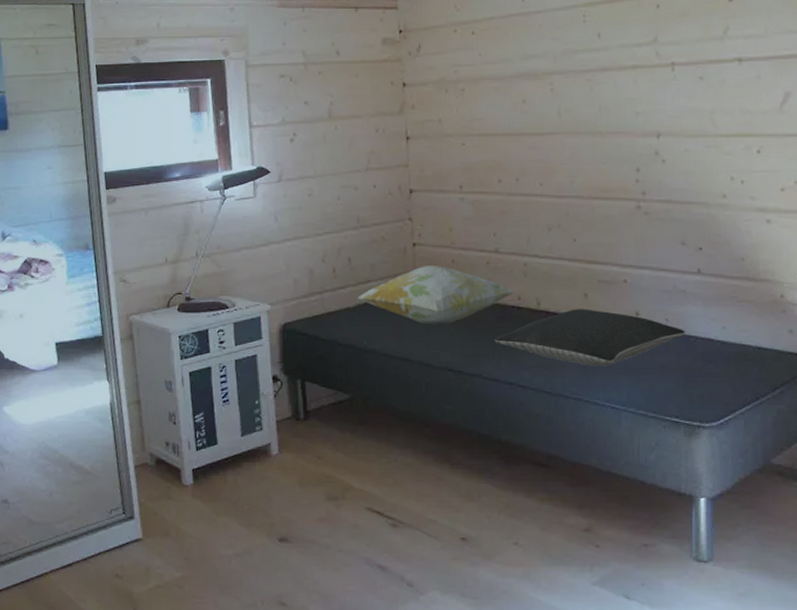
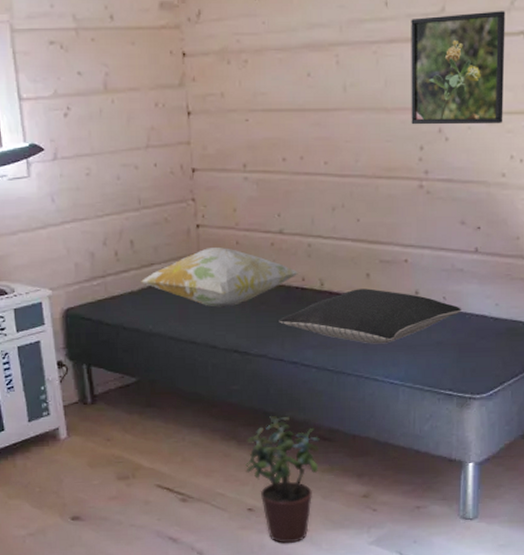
potted plant: none [459,439,539,579] -> present [245,416,321,543]
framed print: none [624,40,721,148] -> present [411,11,505,125]

